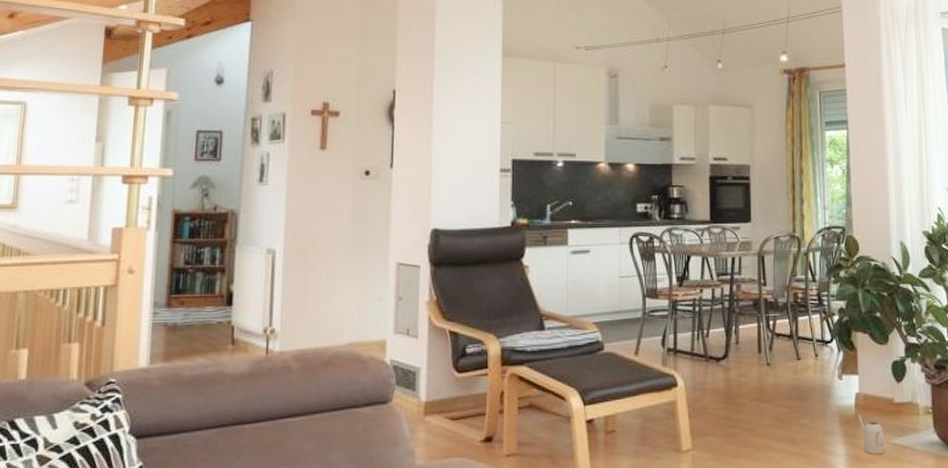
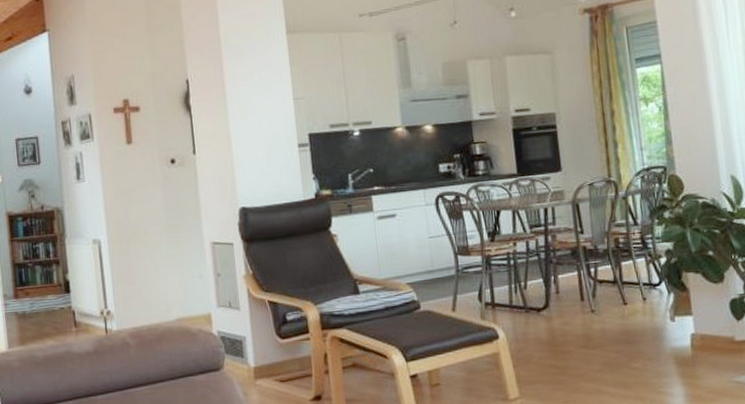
watering can: present [857,414,885,454] -> none [694,355,728,393]

